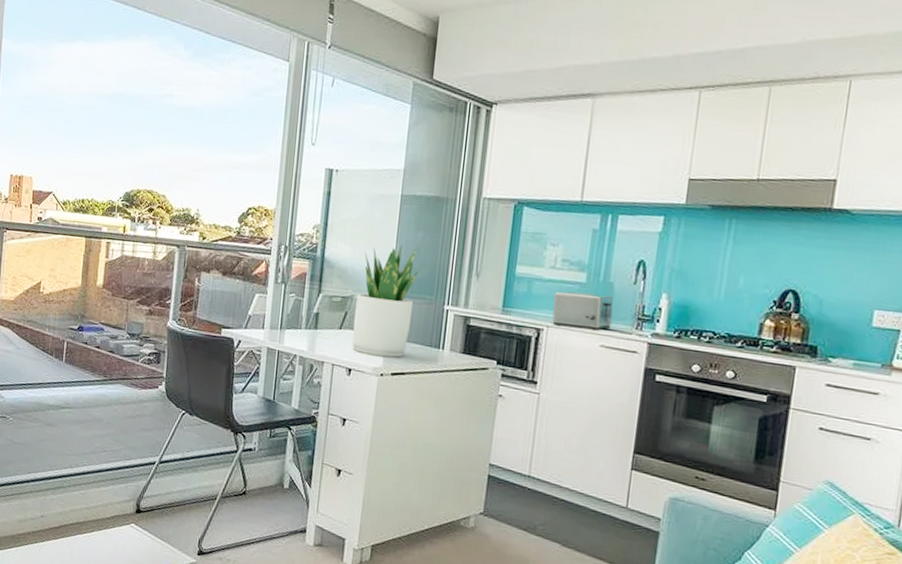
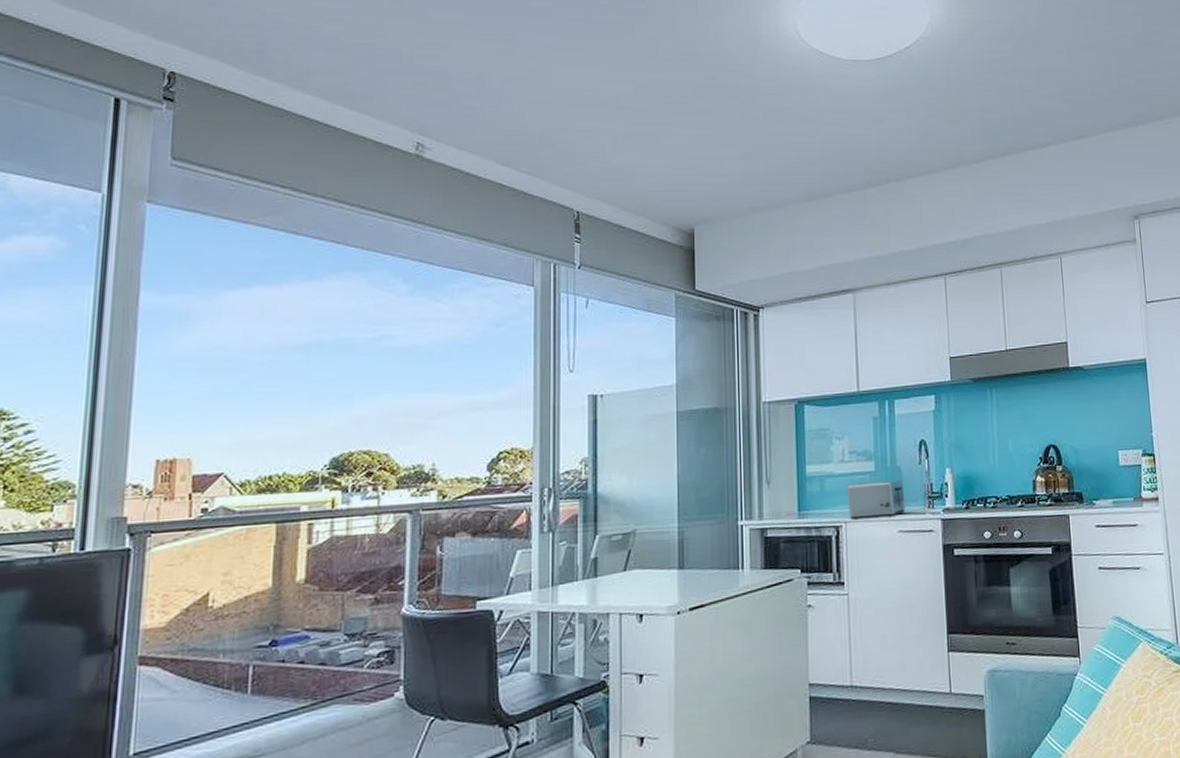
planter: present [352,244,420,358] -> none [639,463,707,594]

